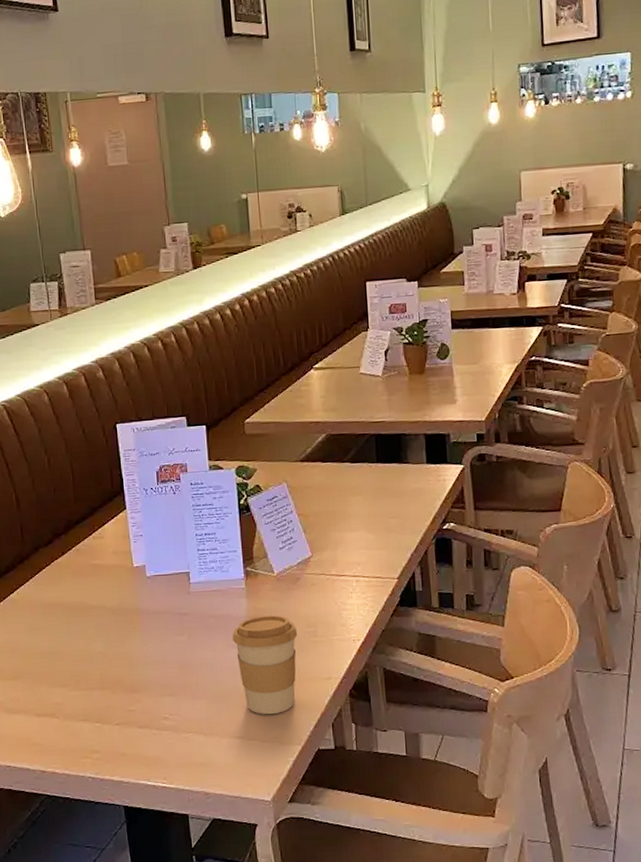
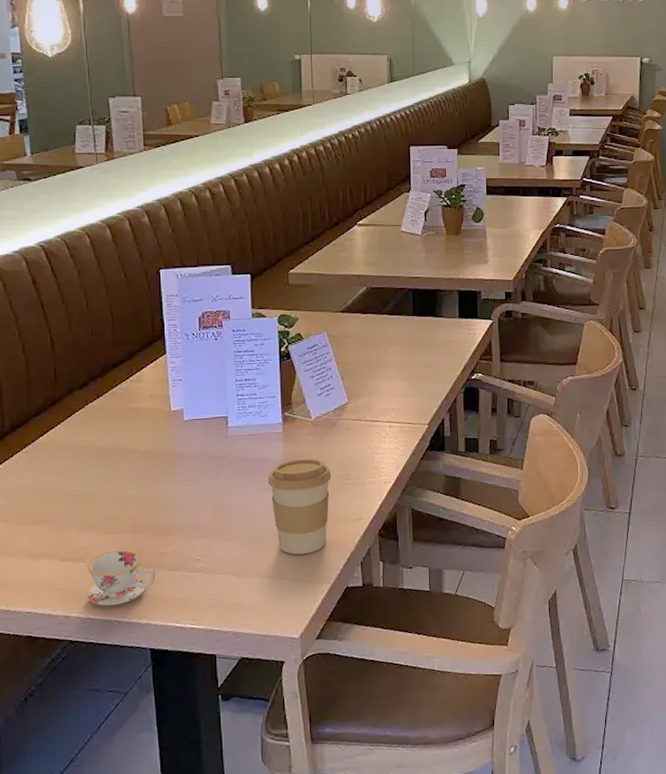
teacup: none [60,706,126,762] -> present [87,550,156,606]

